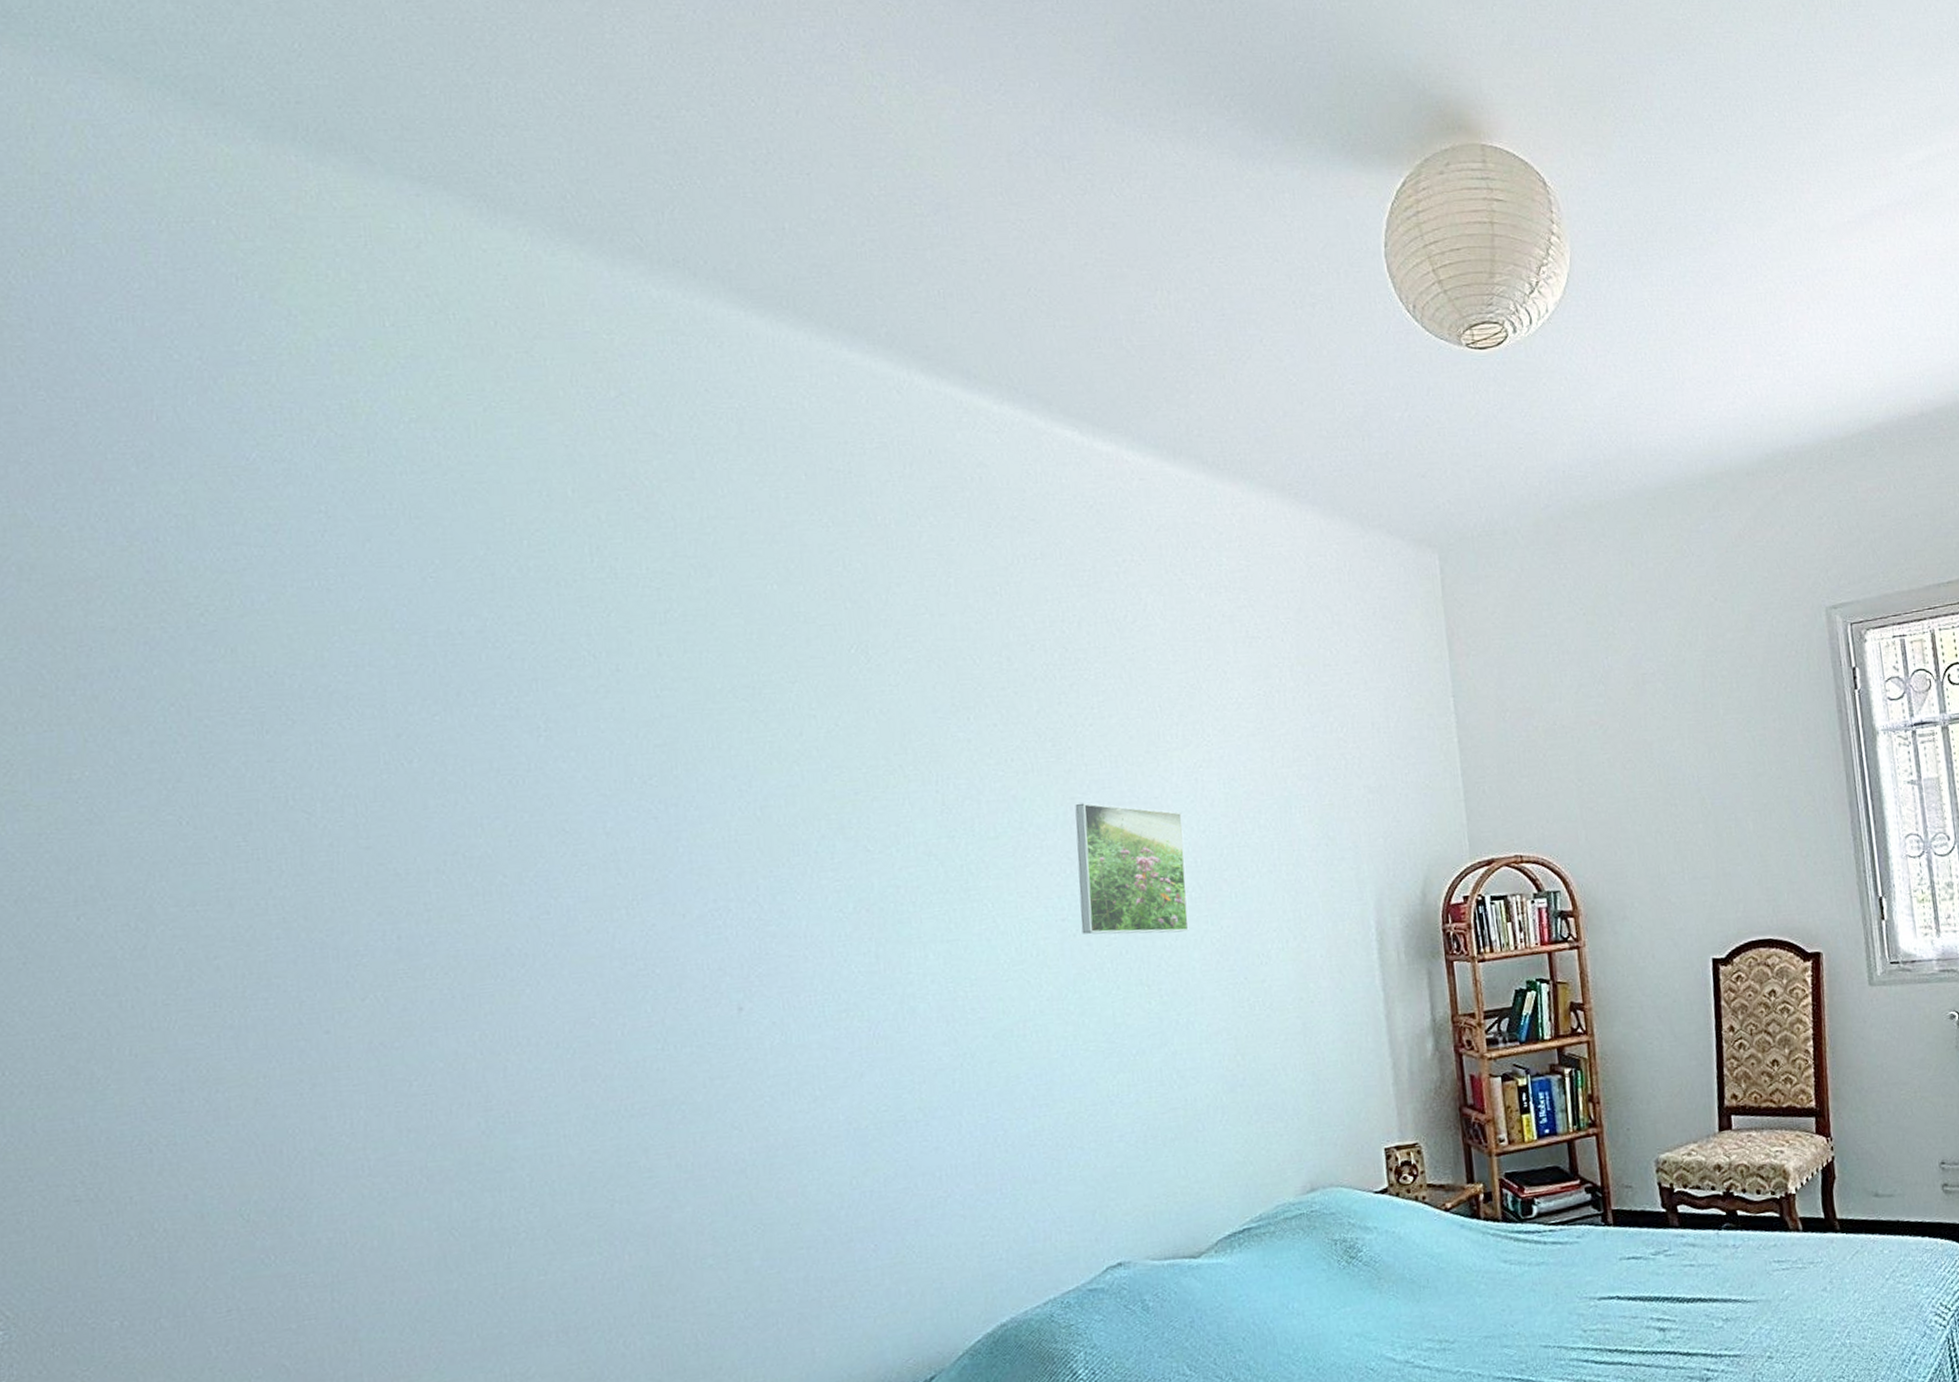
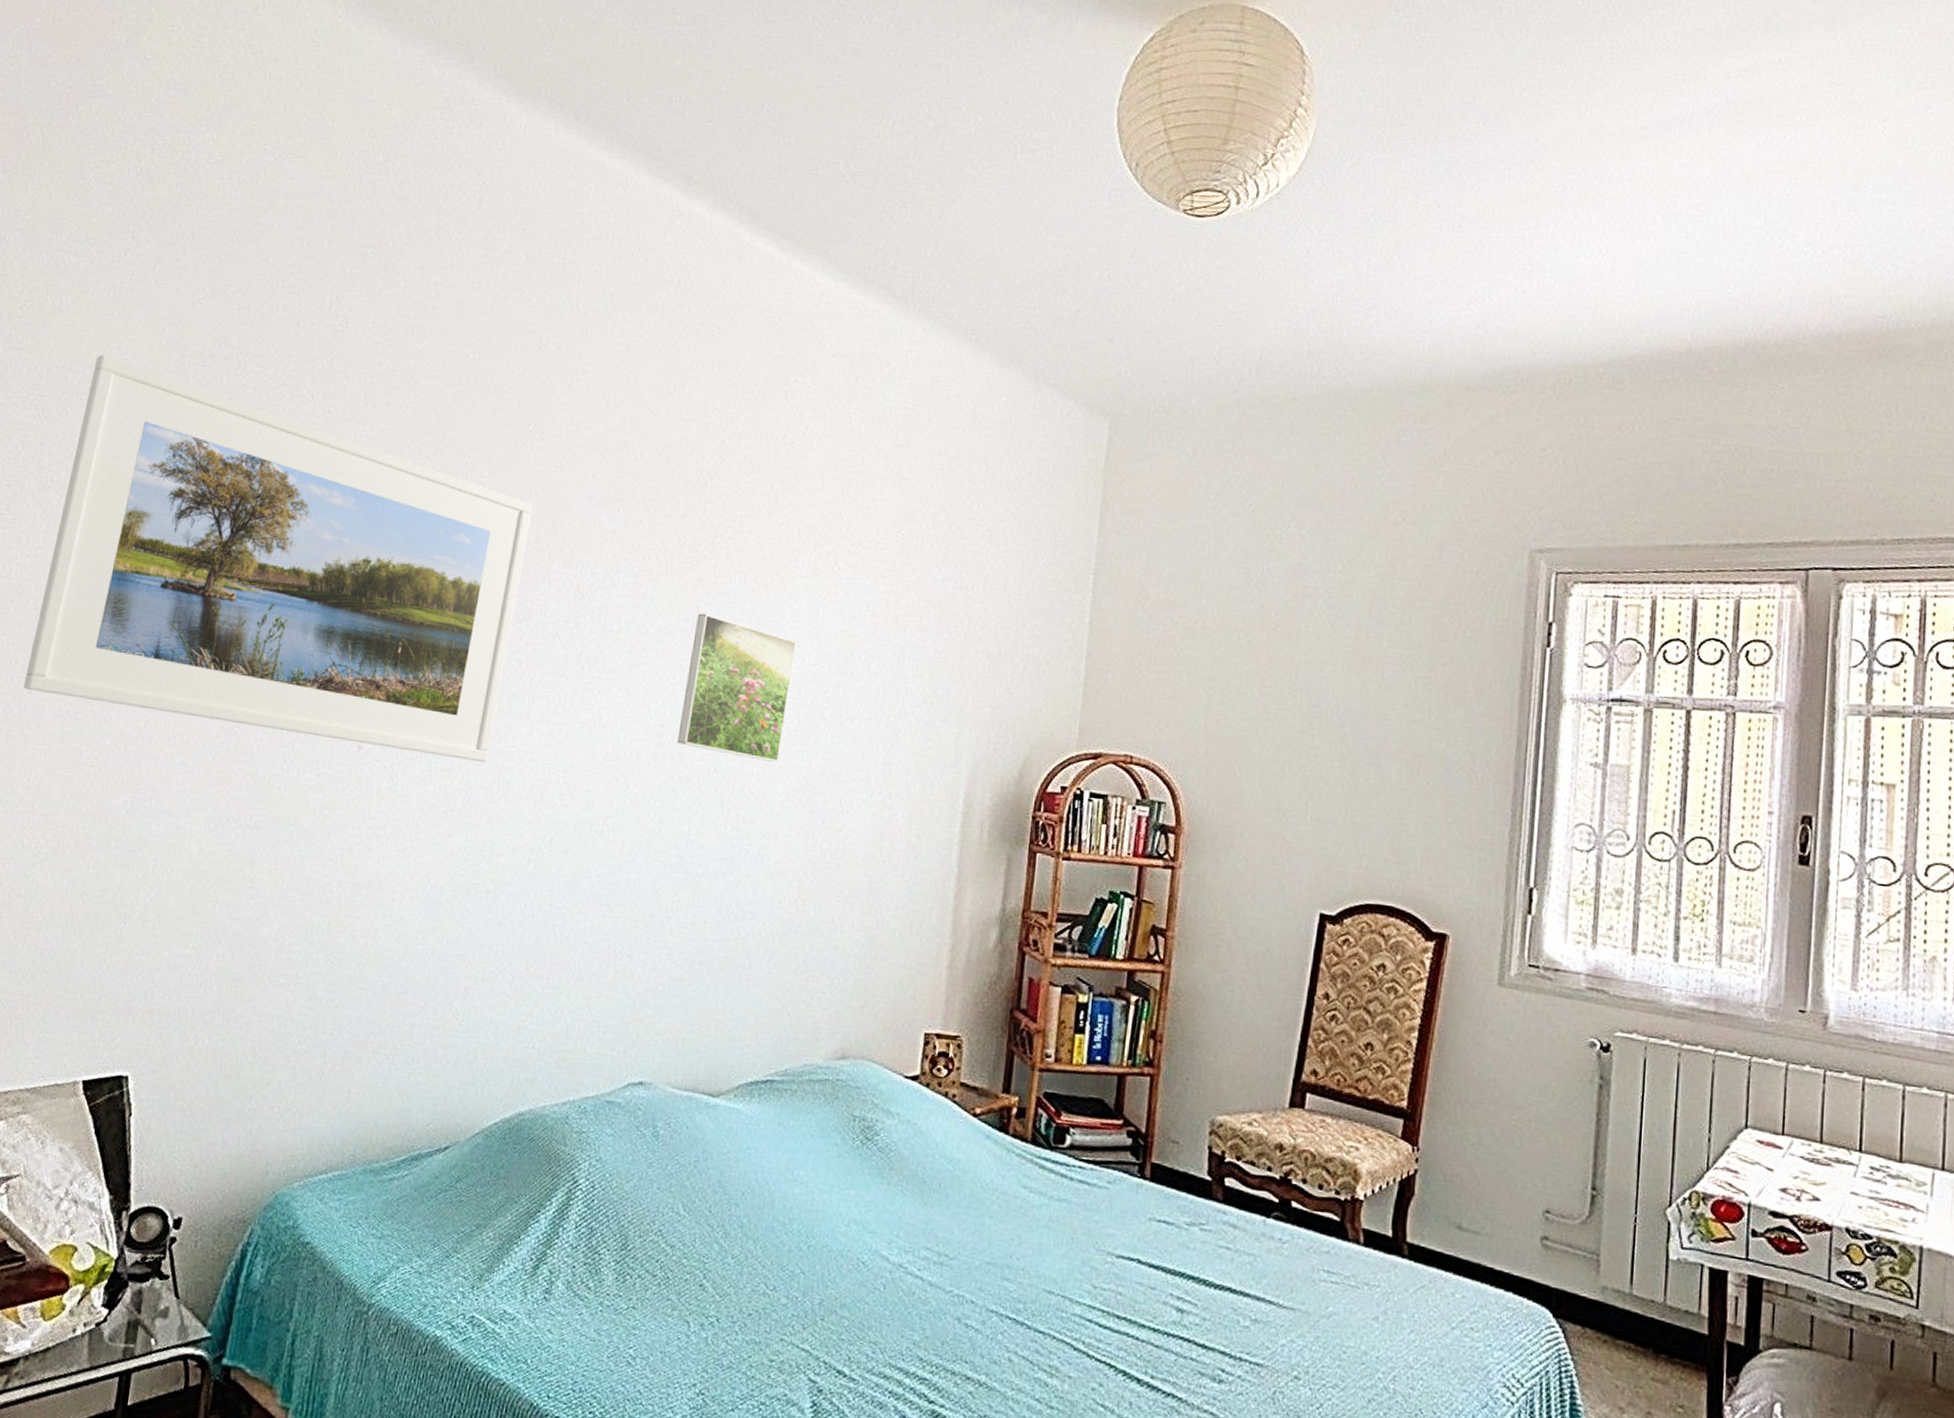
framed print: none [315,651,886,1031] -> present [23,354,533,762]

